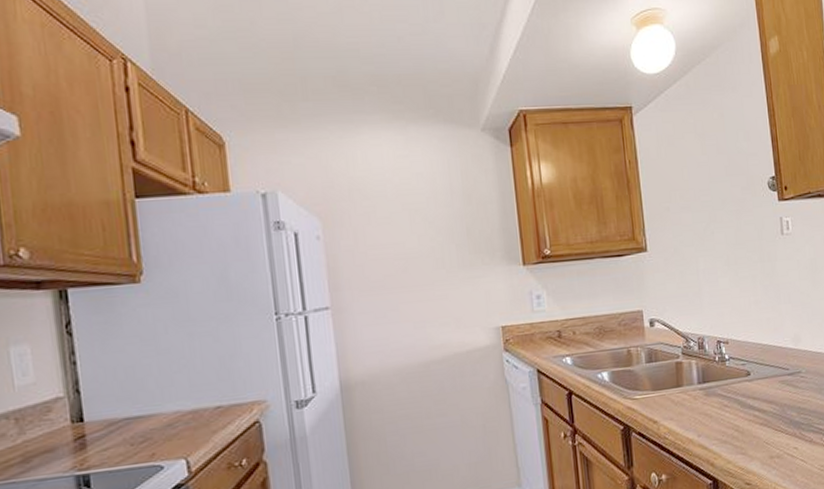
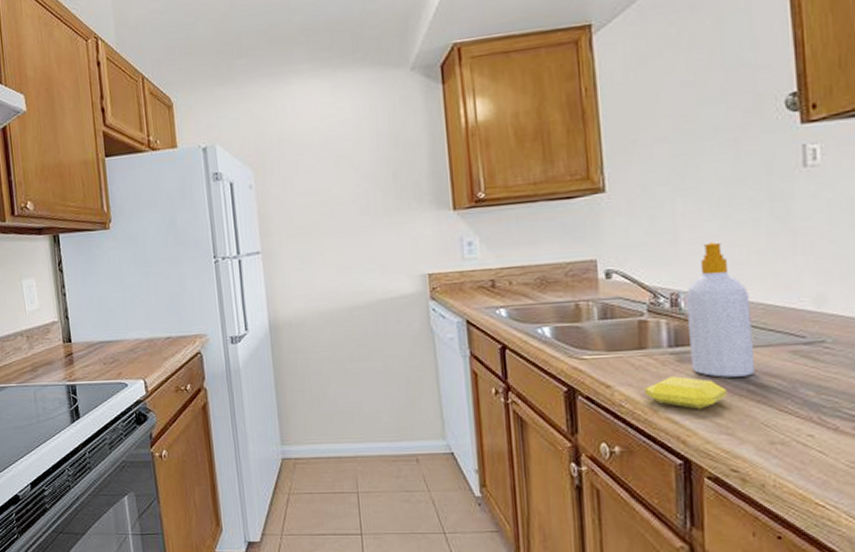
soap bar: none [682,408,740,436] -> present [644,376,727,410]
soap bottle: none [708,294,759,407] -> present [685,242,756,378]

